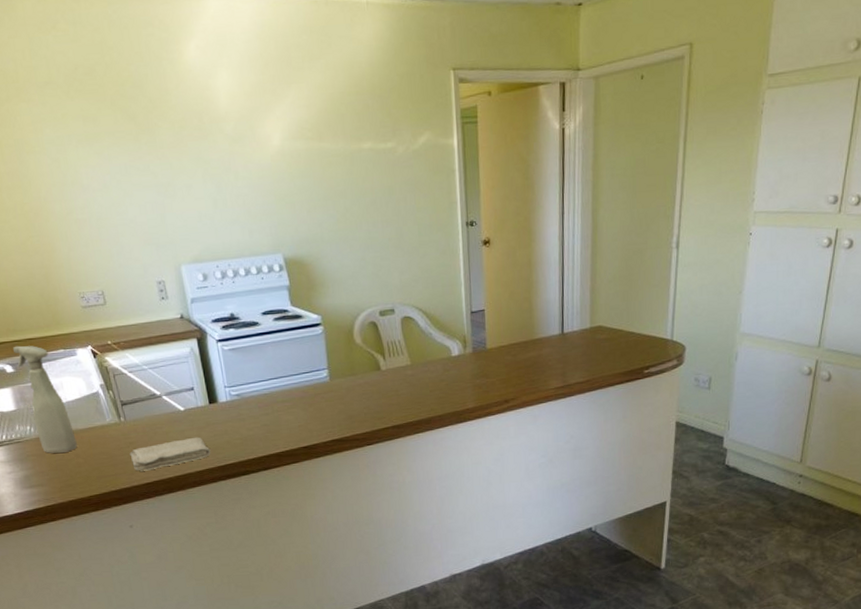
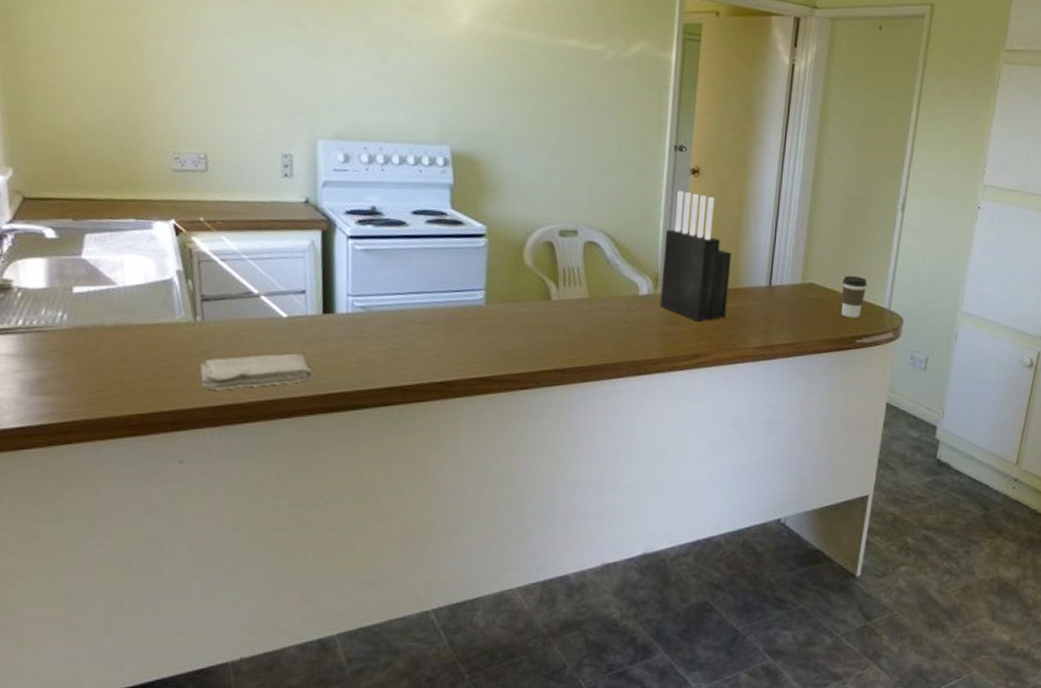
spray bottle: present [13,345,77,453] -> none [62,205,127,353]
knife block: none [467,261,528,373] -> present [659,190,732,322]
coffee cup: none [627,314,650,352] -> present [841,276,868,318]

